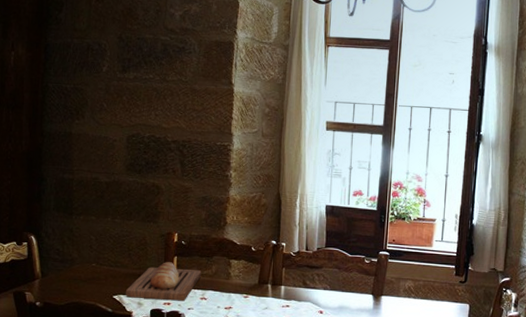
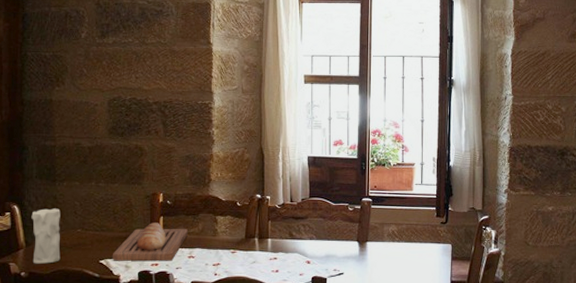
candle: none [47,241,76,295] -> present [31,208,61,264]

